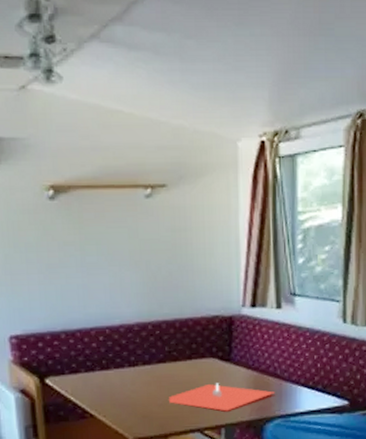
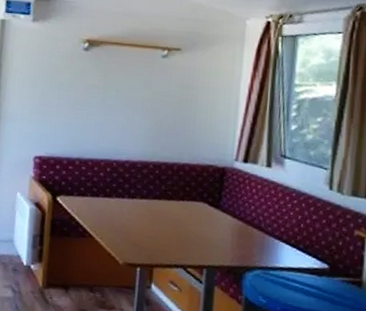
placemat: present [169,383,275,412] -> none [159,225,258,254]

